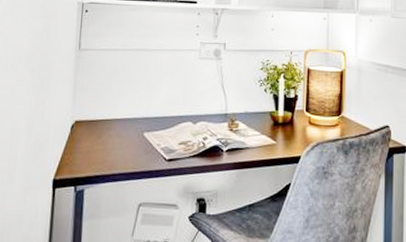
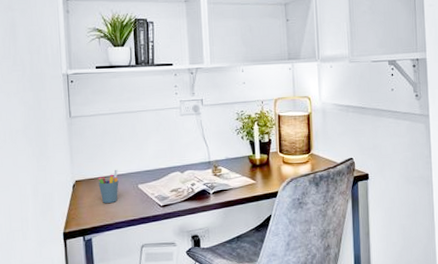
pen holder: none [99,112,124,150] -> present [98,169,119,203]

